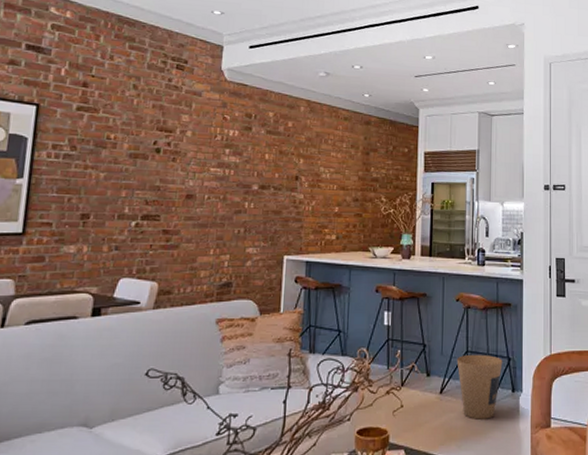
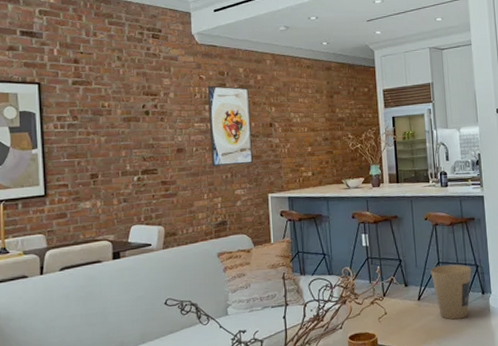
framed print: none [224,127,277,220] -> present [207,85,253,167]

